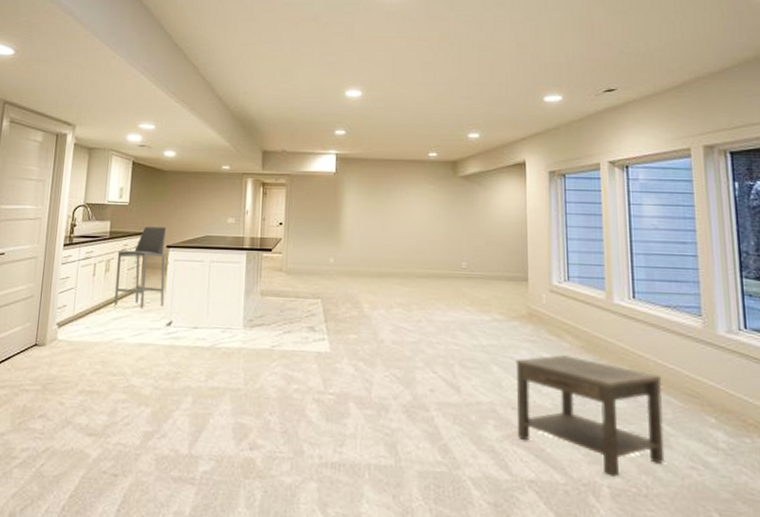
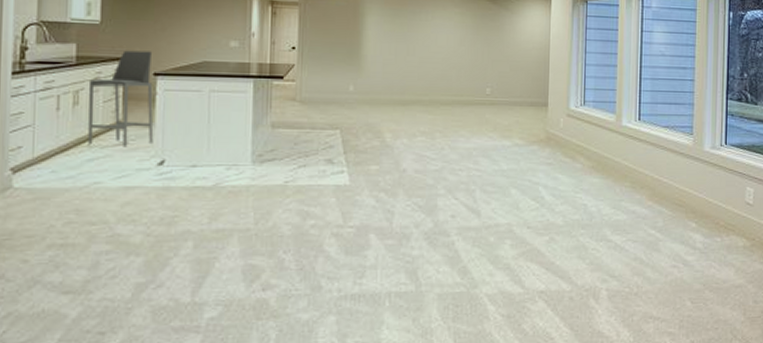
side table: present [515,354,665,477] -> none [532,174,657,280]

